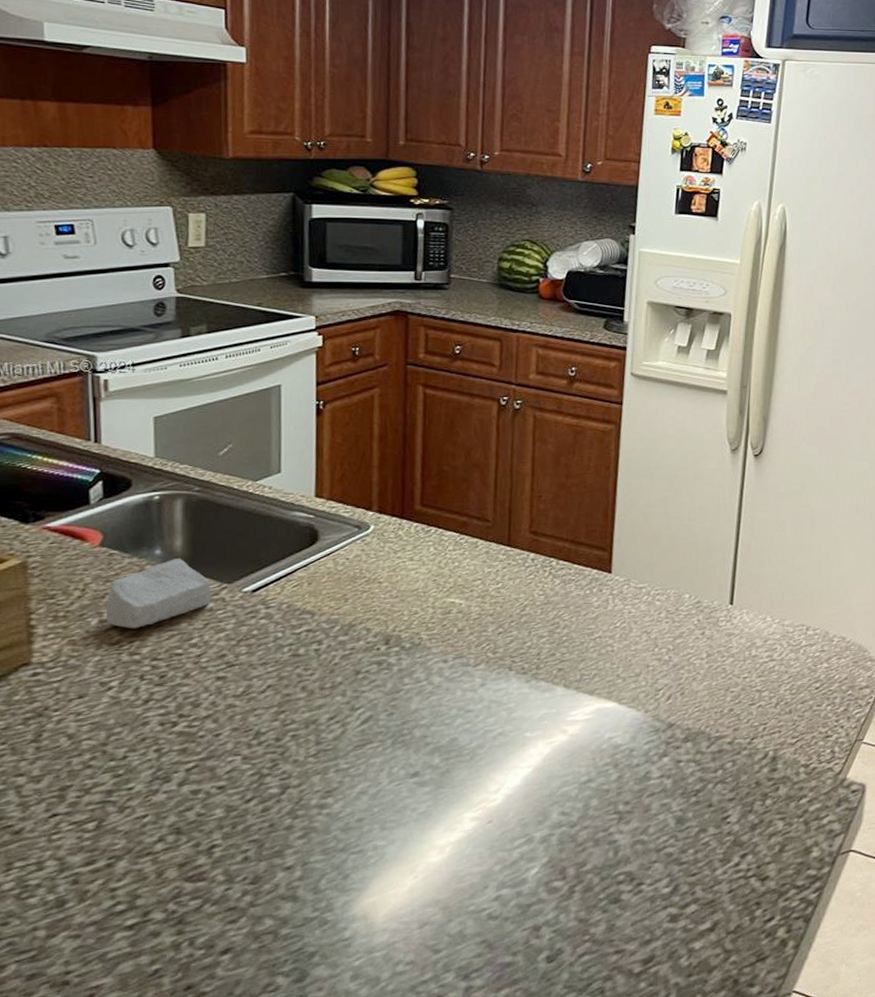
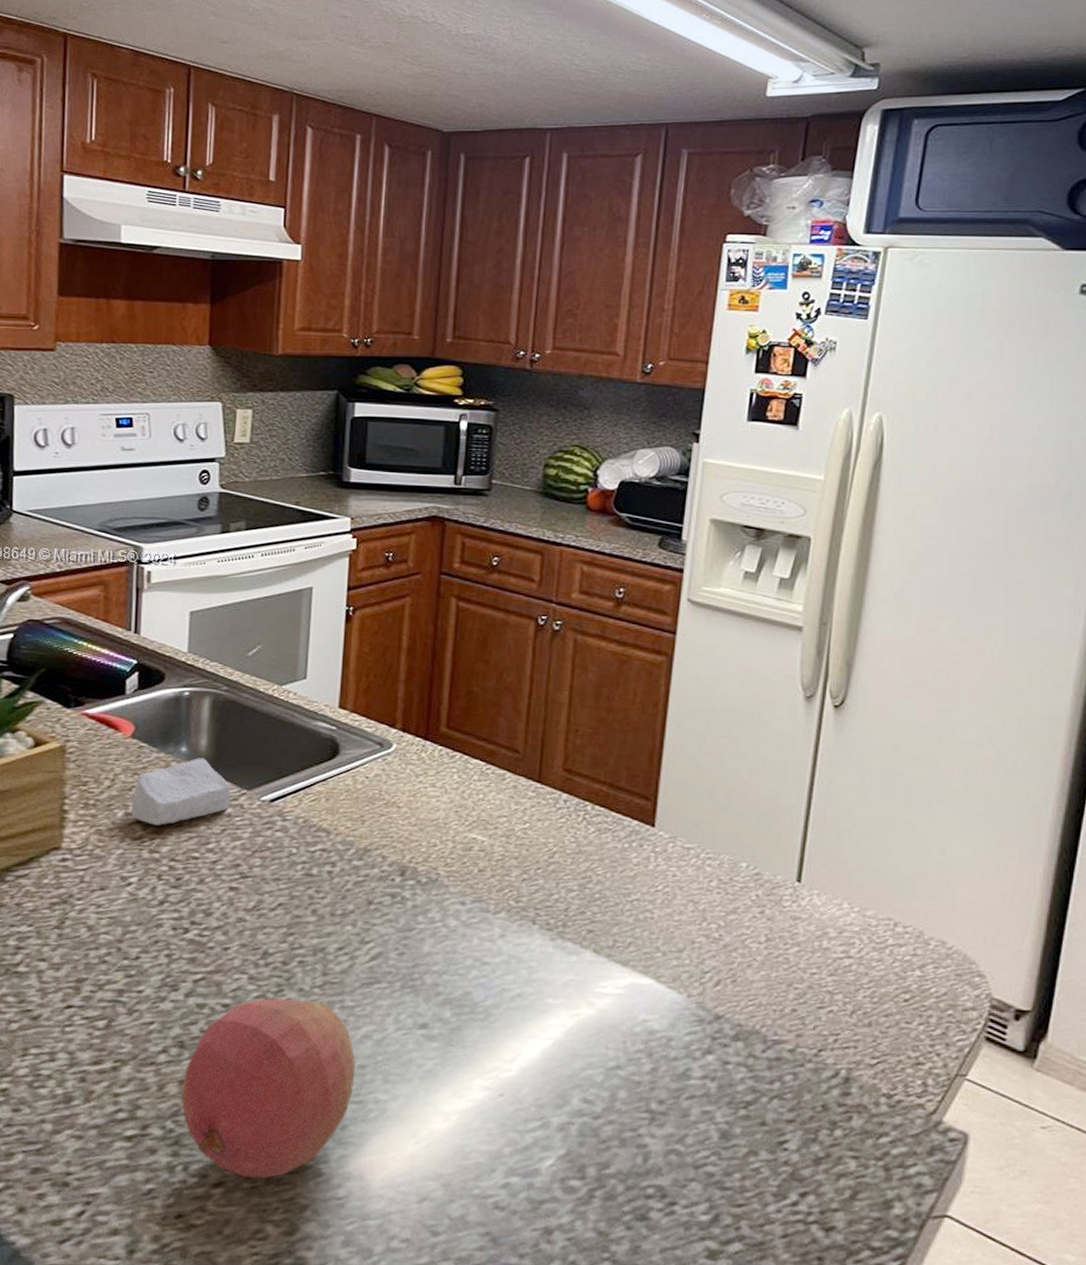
fruit: none [182,770,353,940] -> present [181,998,356,1179]

